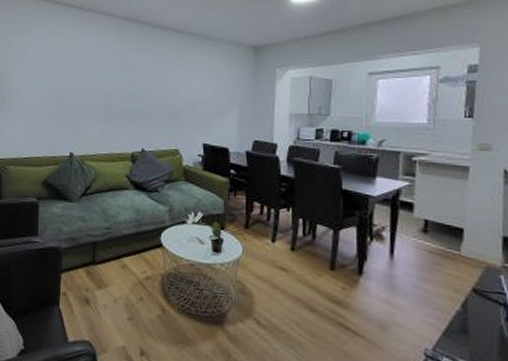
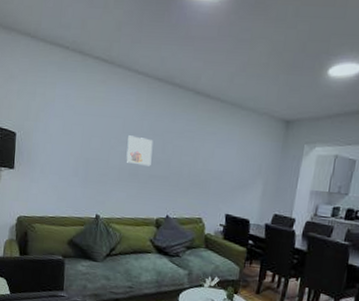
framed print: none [98,72,124,101] -> present [126,135,153,166]

